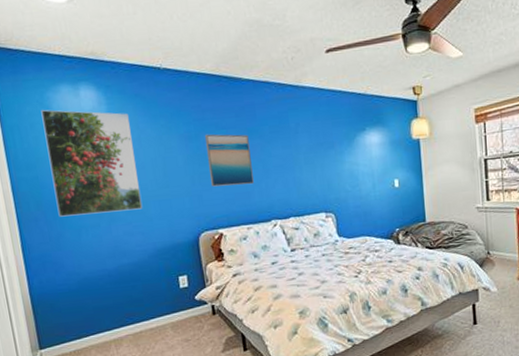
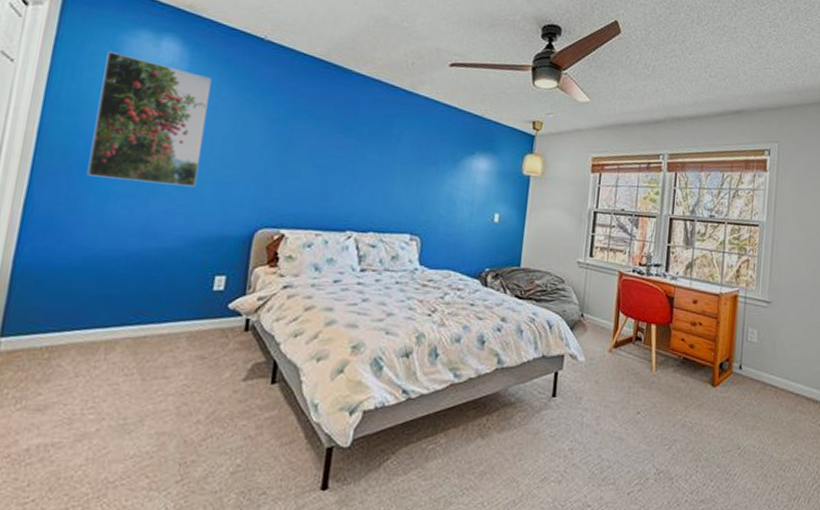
wall art: present [204,134,254,187] -> none [287,120,344,186]

